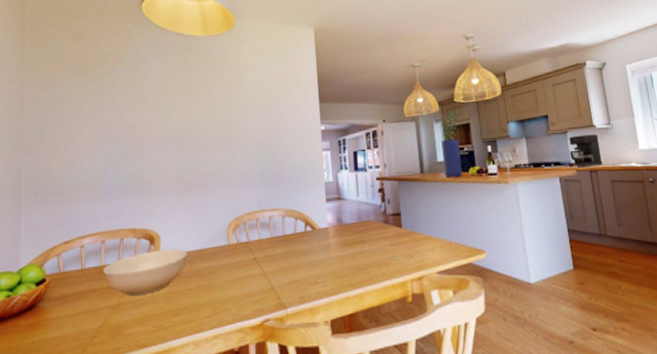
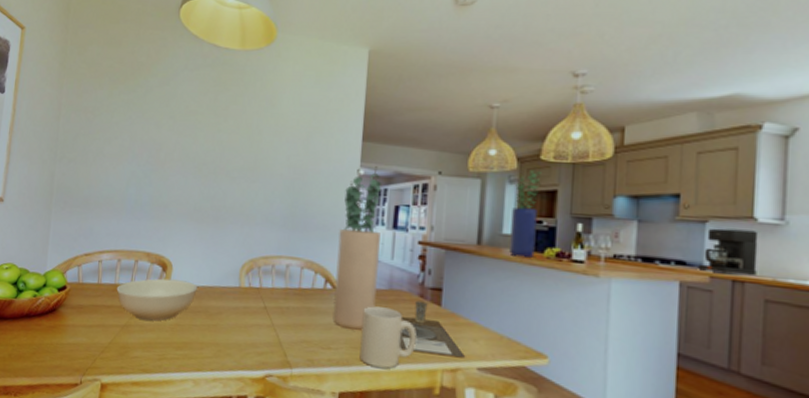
vase: none [311,122,350,262] -> present [333,166,383,330]
cup: none [340,237,388,291] -> present [359,306,417,369]
place setting: none [372,226,426,270] -> present [398,300,465,357]

